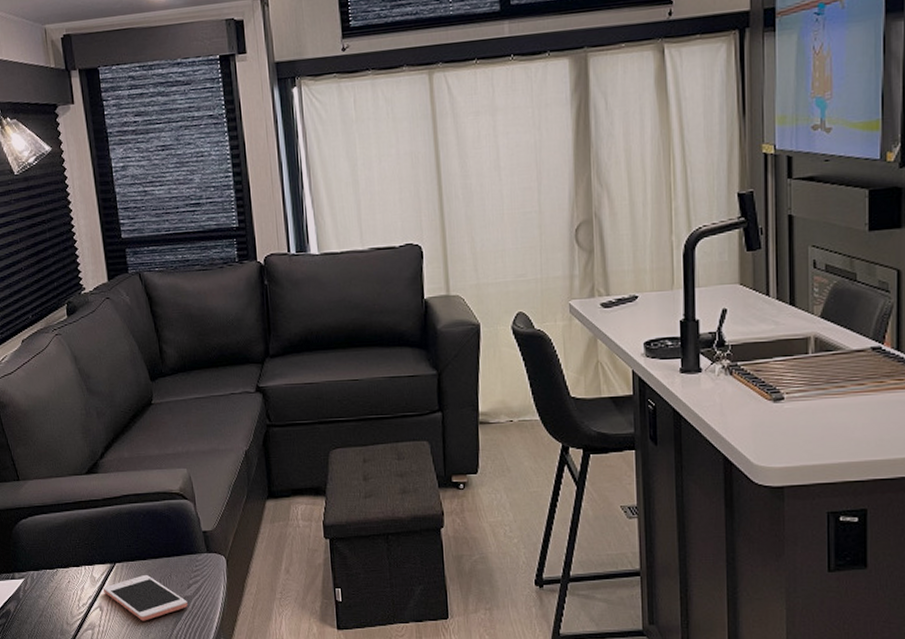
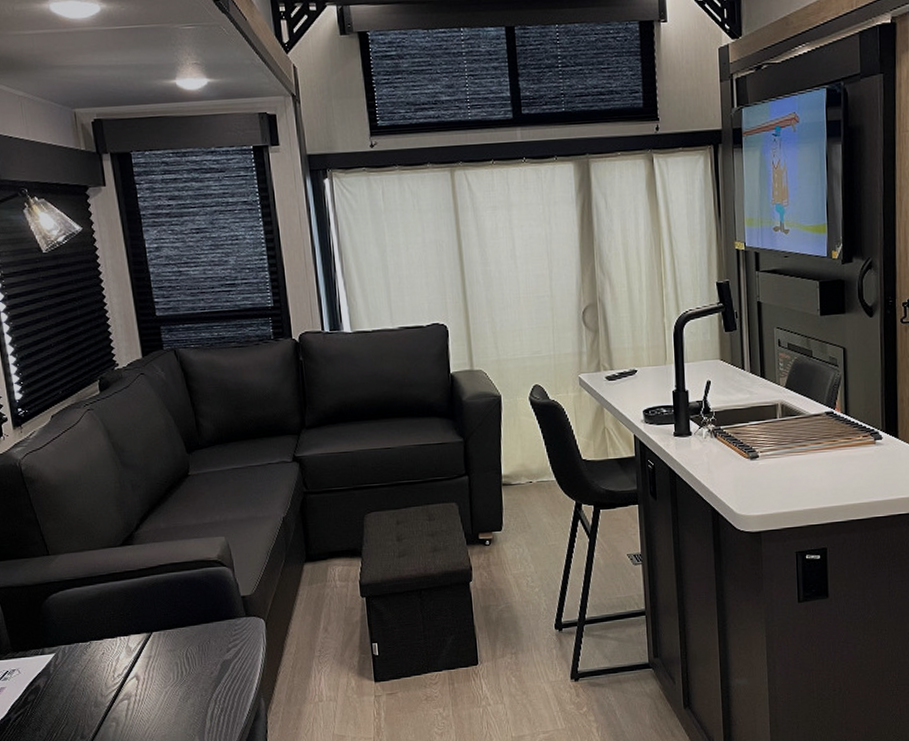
cell phone: present [103,574,188,621] -> none [140,641,227,688]

